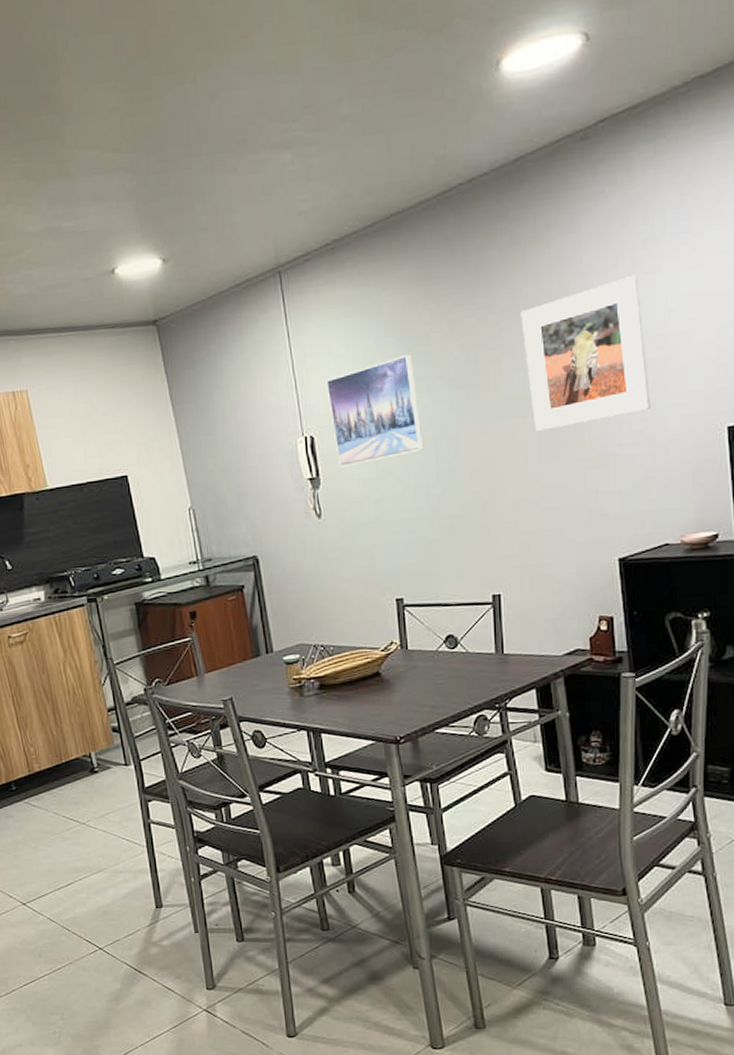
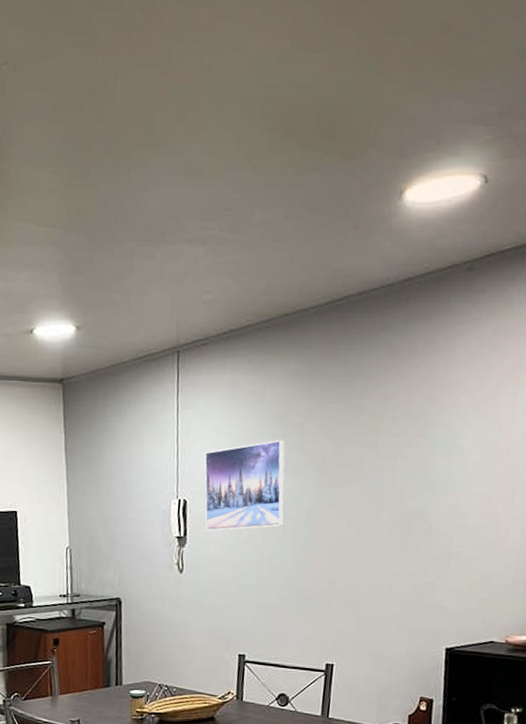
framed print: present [520,274,652,432] -> none [386,396,501,525]

